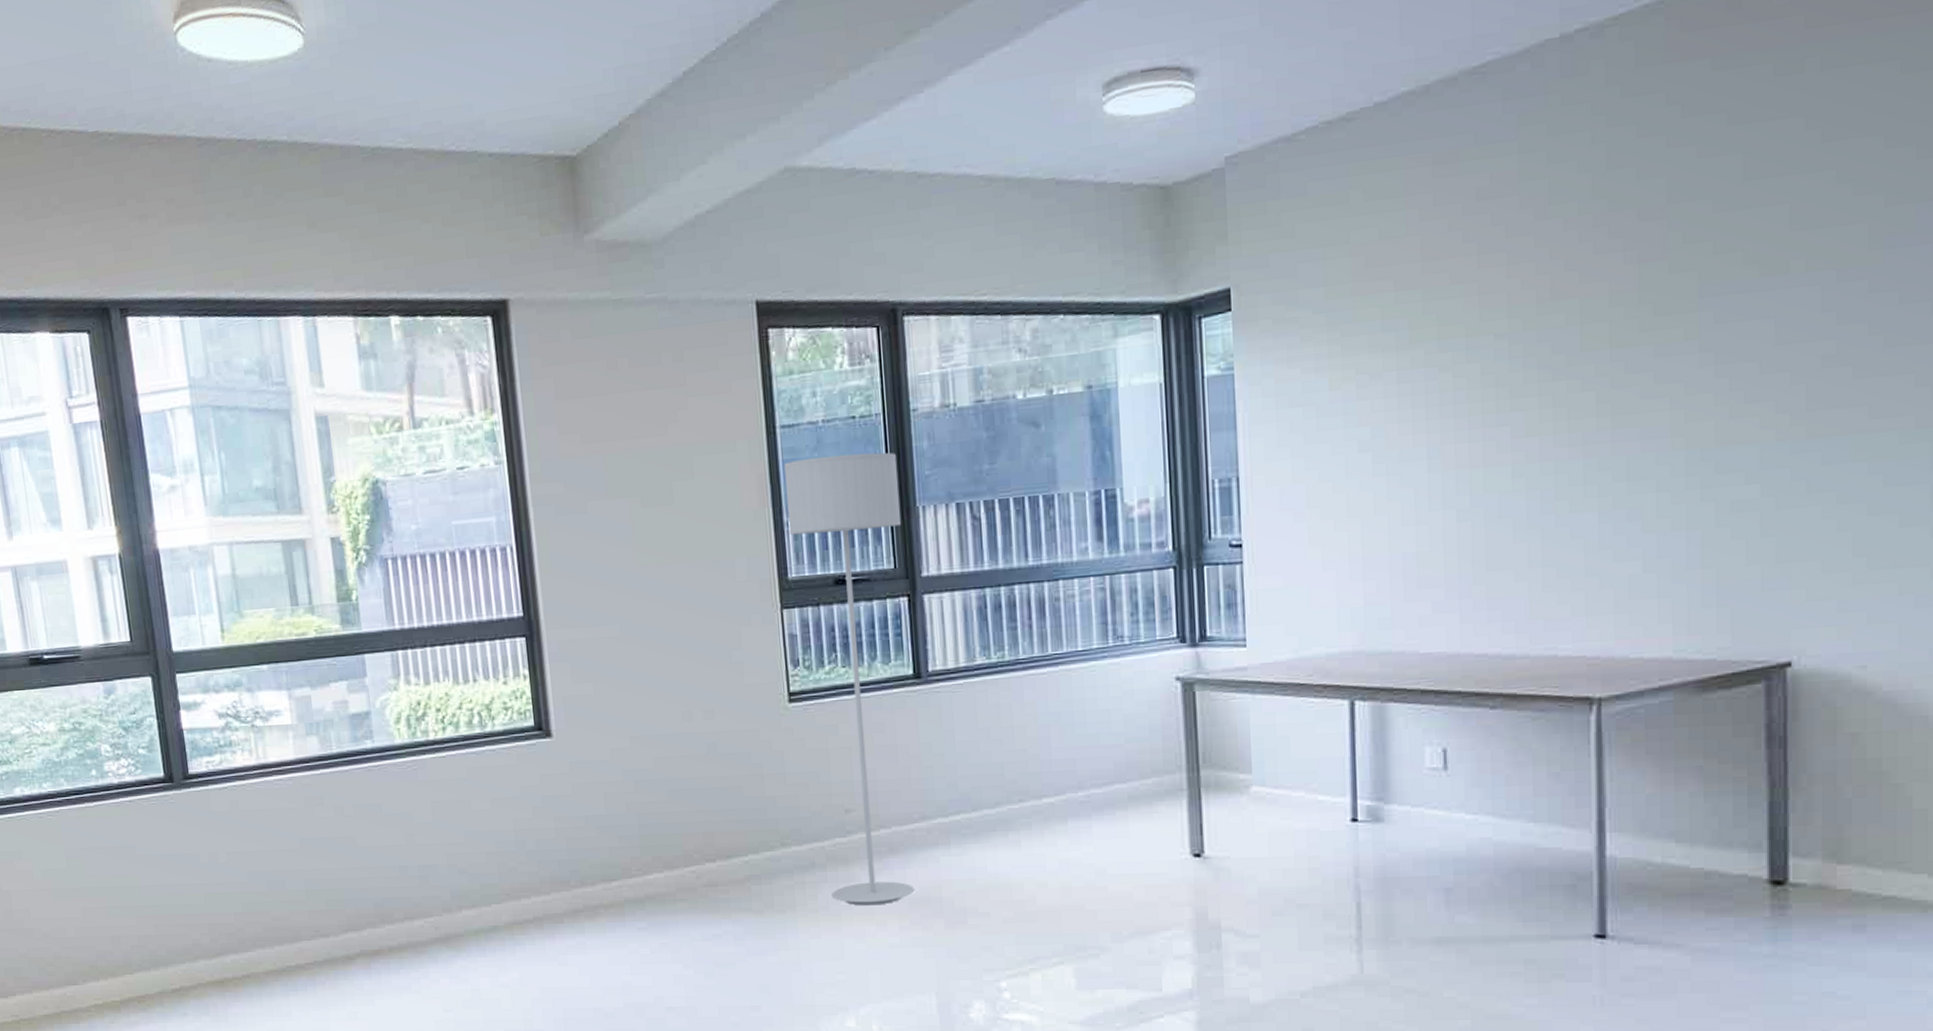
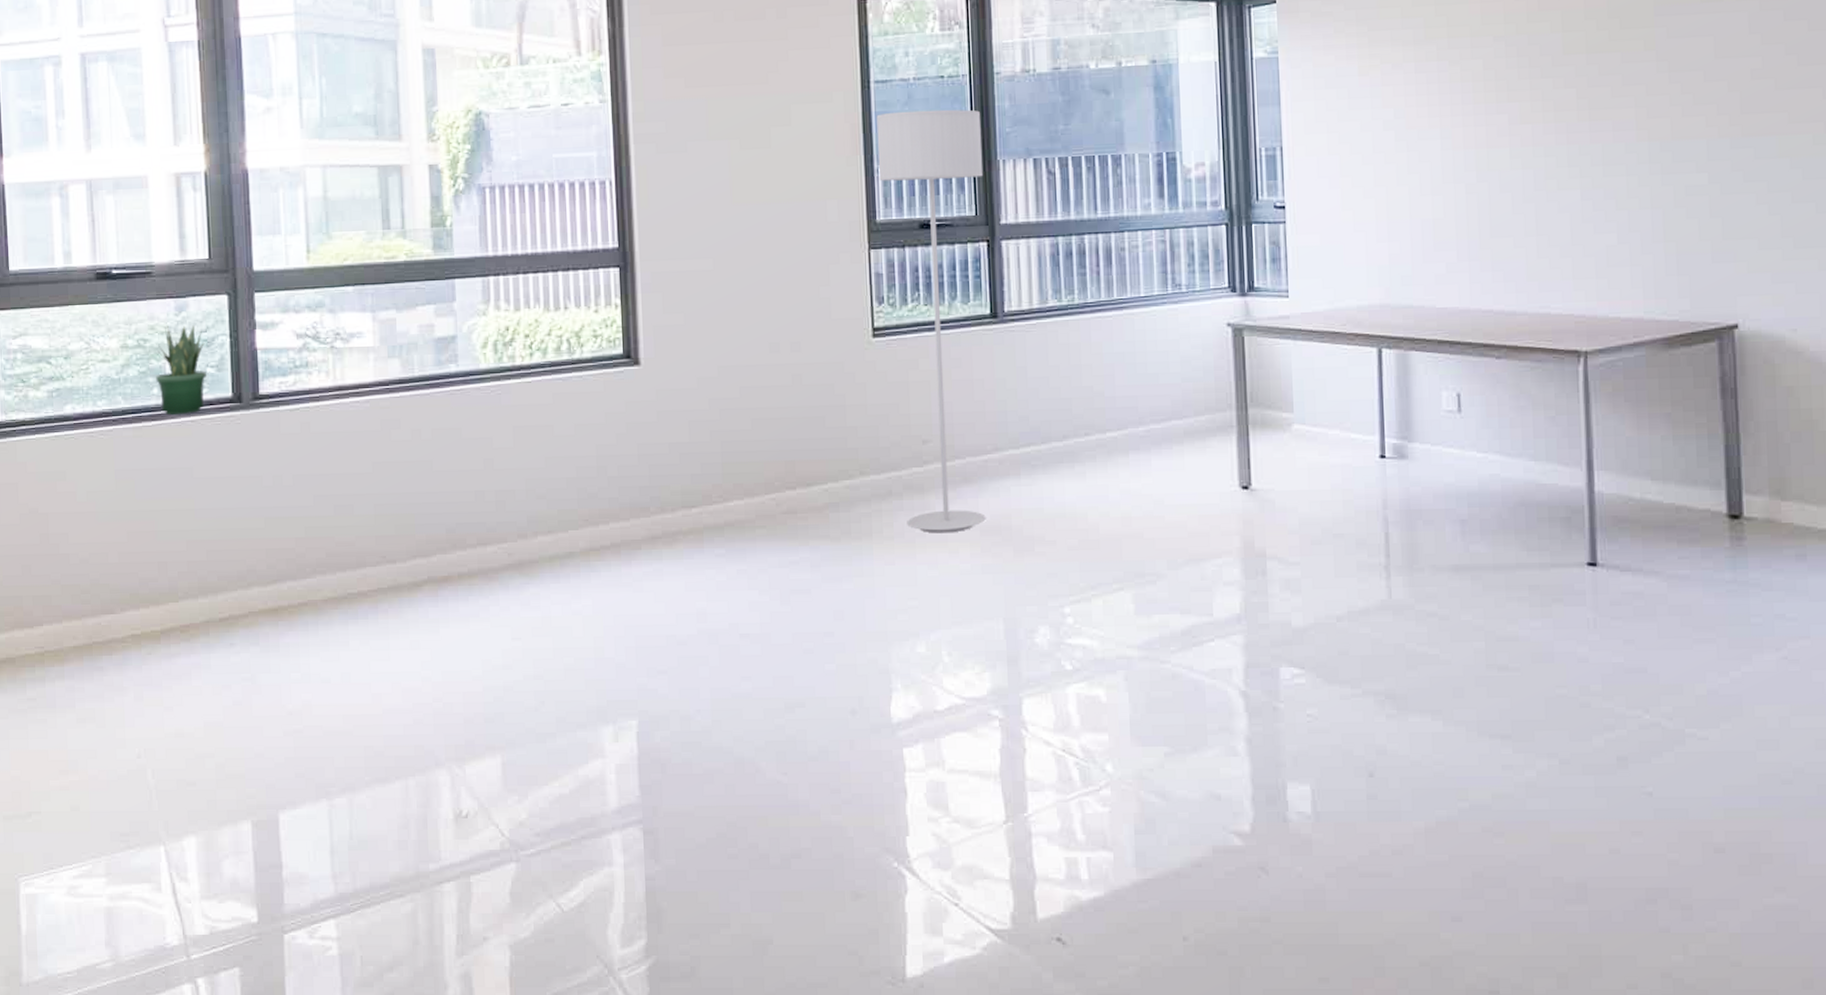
planter: none [90,708,139,796] -> present [156,325,206,416]

